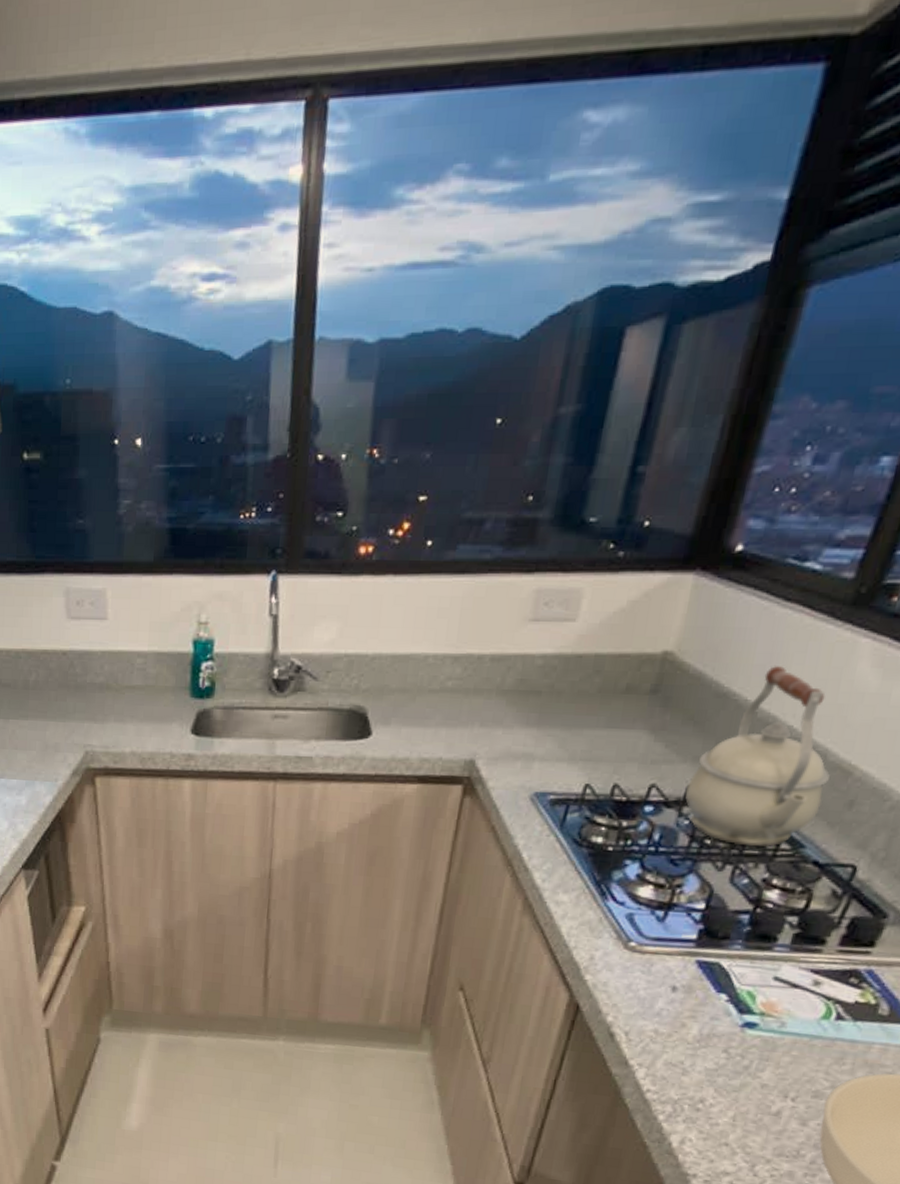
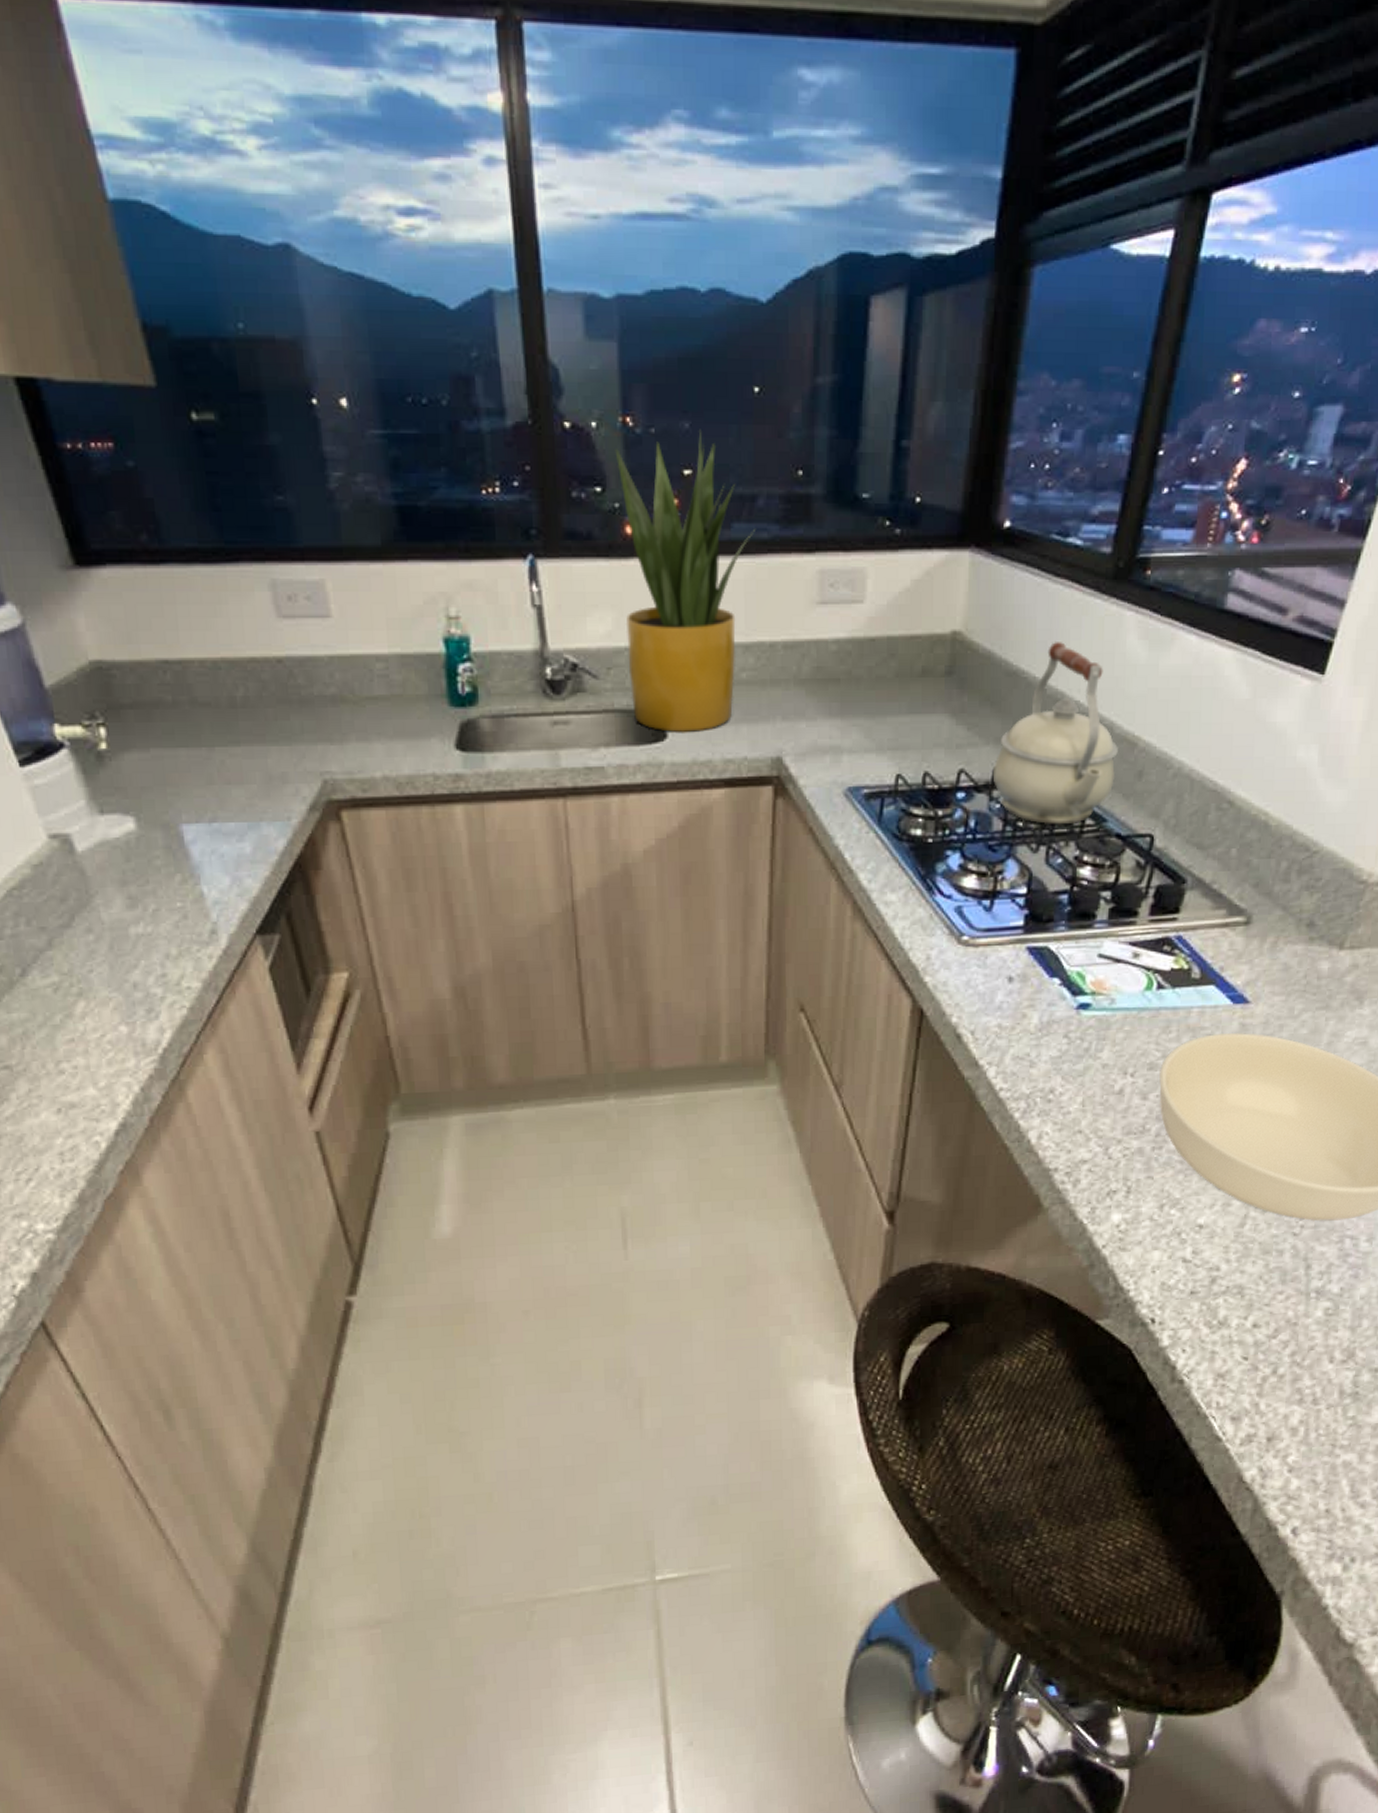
planter: none [344,459,481,732] -> present [615,429,757,732]

